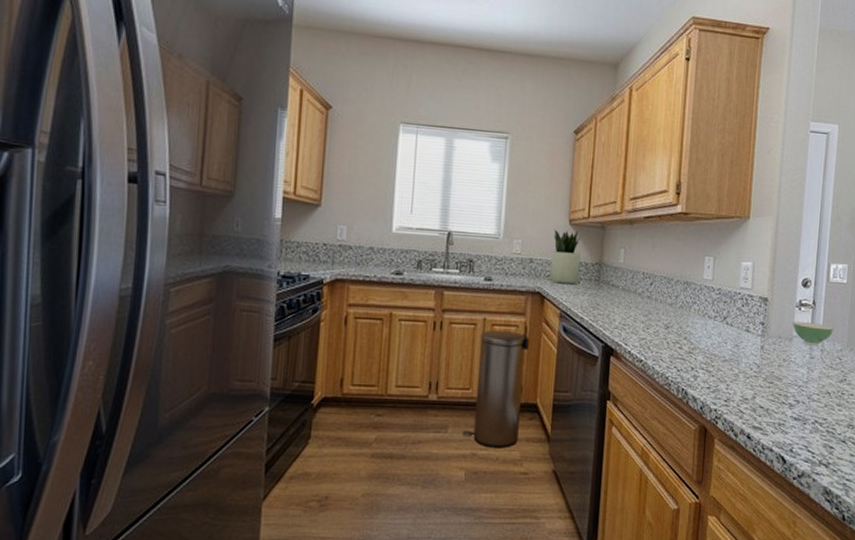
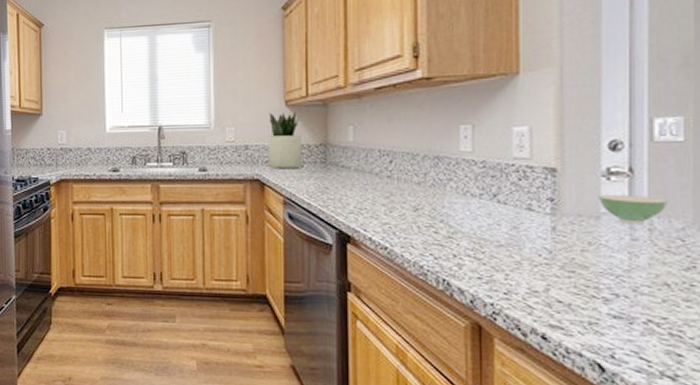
pedal bin: present [462,330,529,448] -> none [190,220,252,340]

